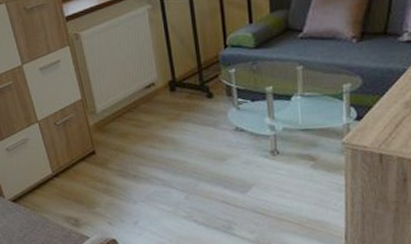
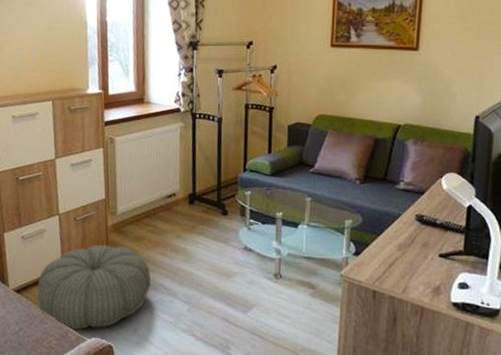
pouf: none [31,144,144,229] -> present [37,244,151,330]

